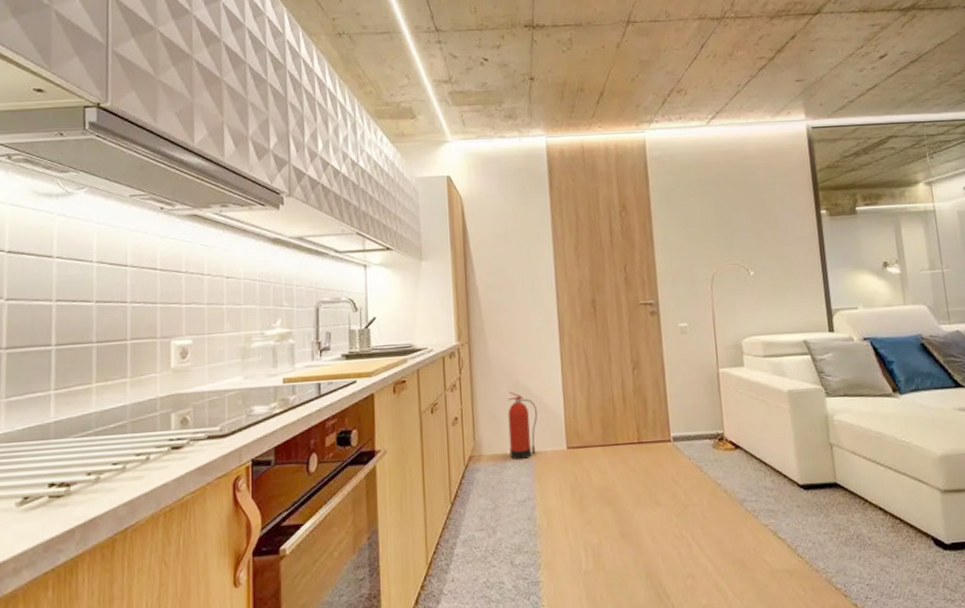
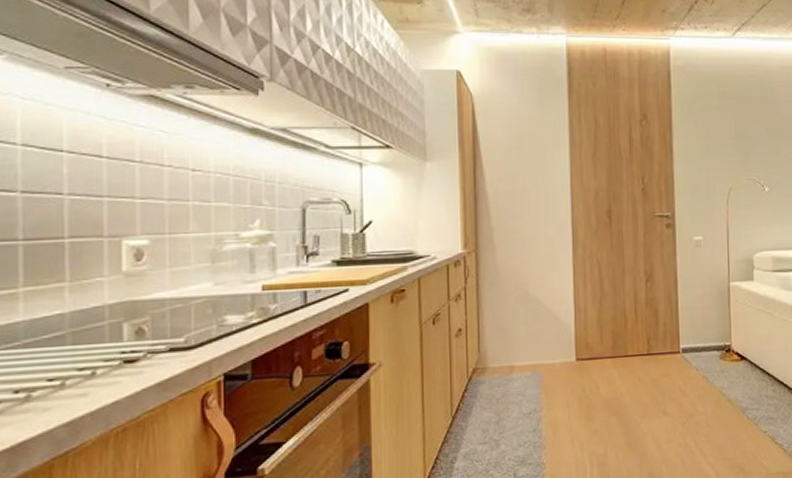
fire extinguisher: present [507,391,537,461] -> none [515,302,546,373]

